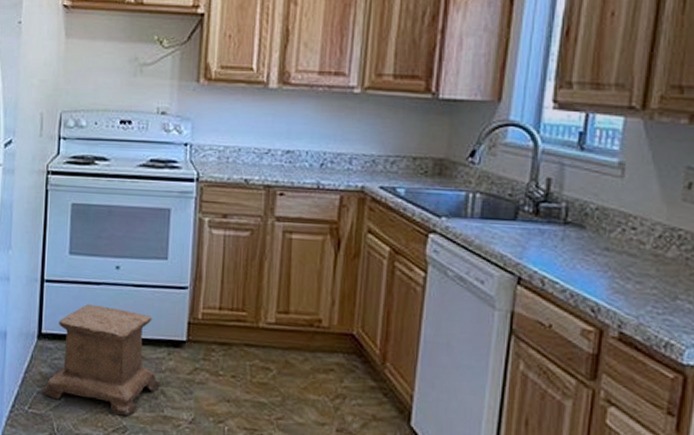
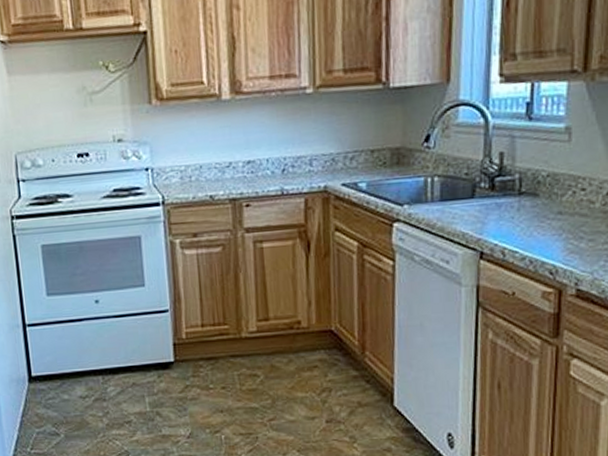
stool: present [40,304,162,415] -> none [39,341,156,441]

